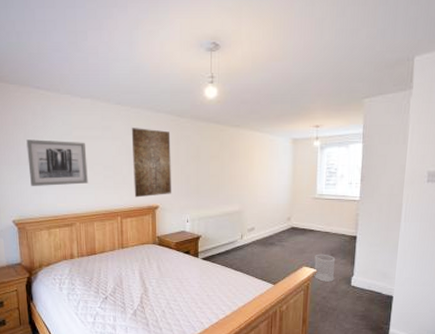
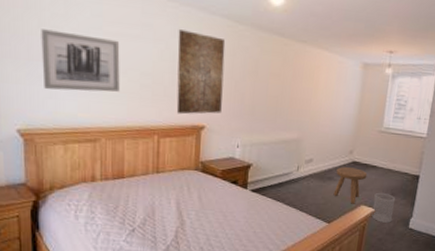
stool: none [276,233,306,266] -> present [333,167,368,204]

